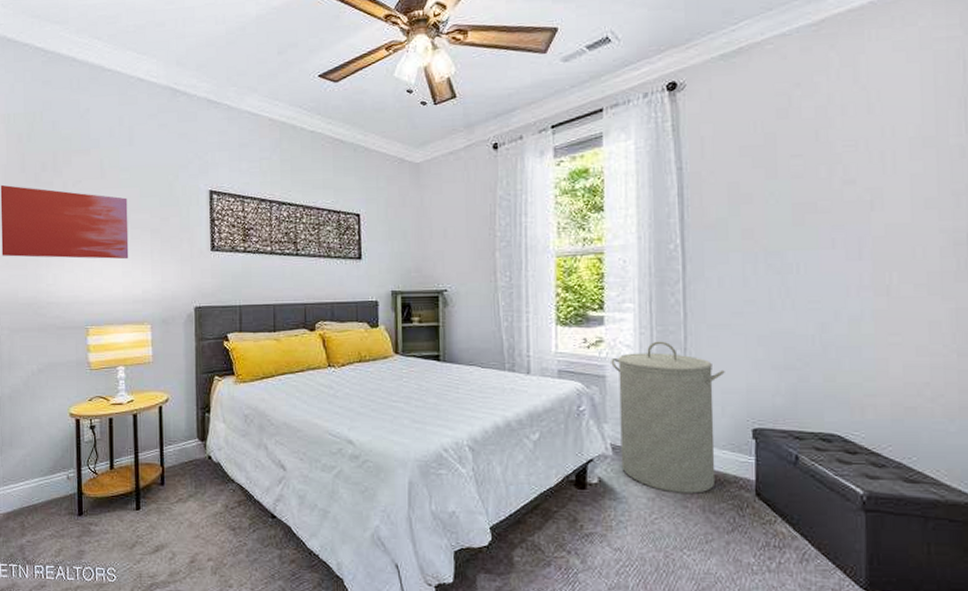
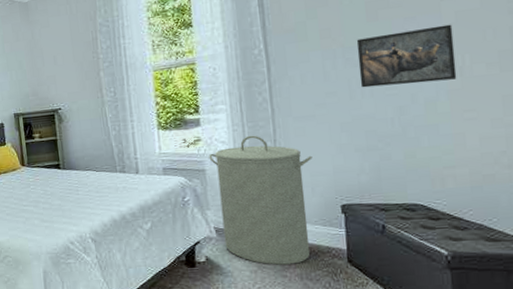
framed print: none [780,237,883,299] -> present [356,24,457,88]

